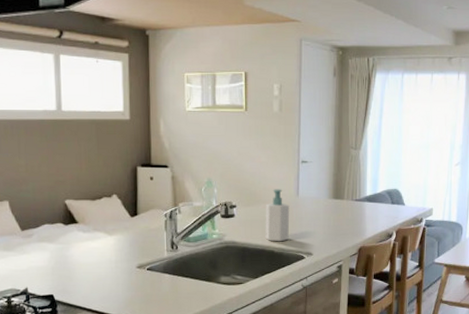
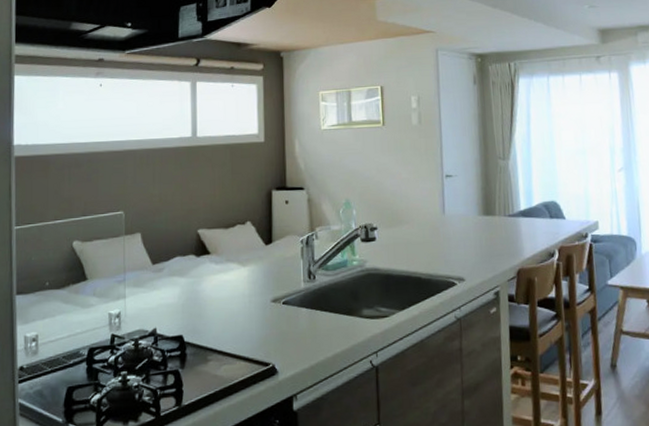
soap bottle: present [265,189,290,242] -> none [409,207,437,267]

